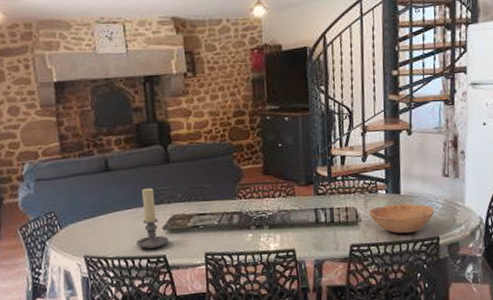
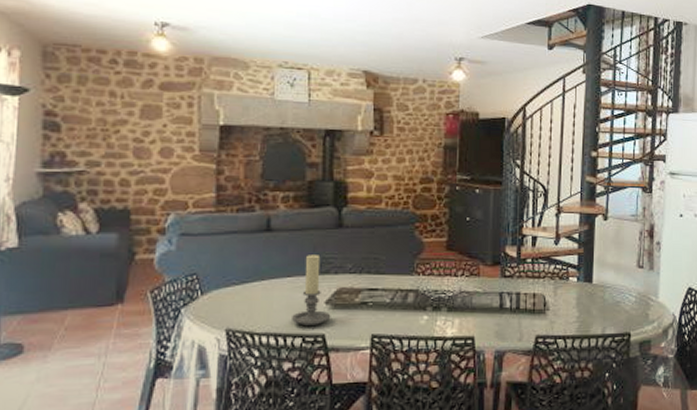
bowl: present [368,203,435,234] -> none [557,293,627,327]

